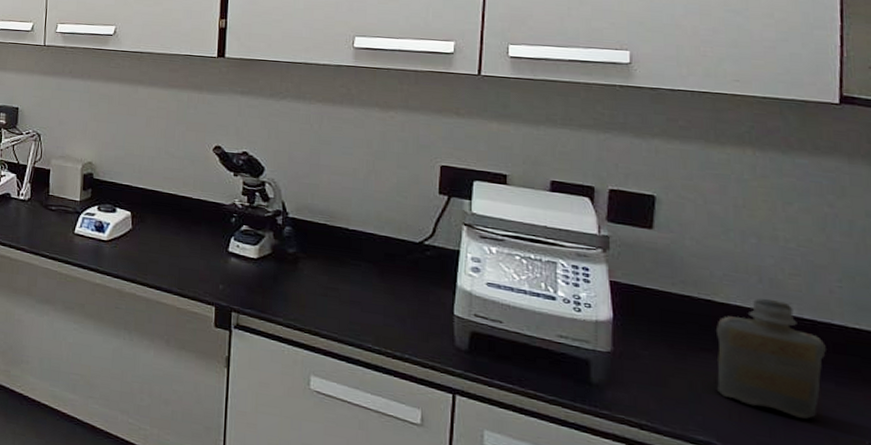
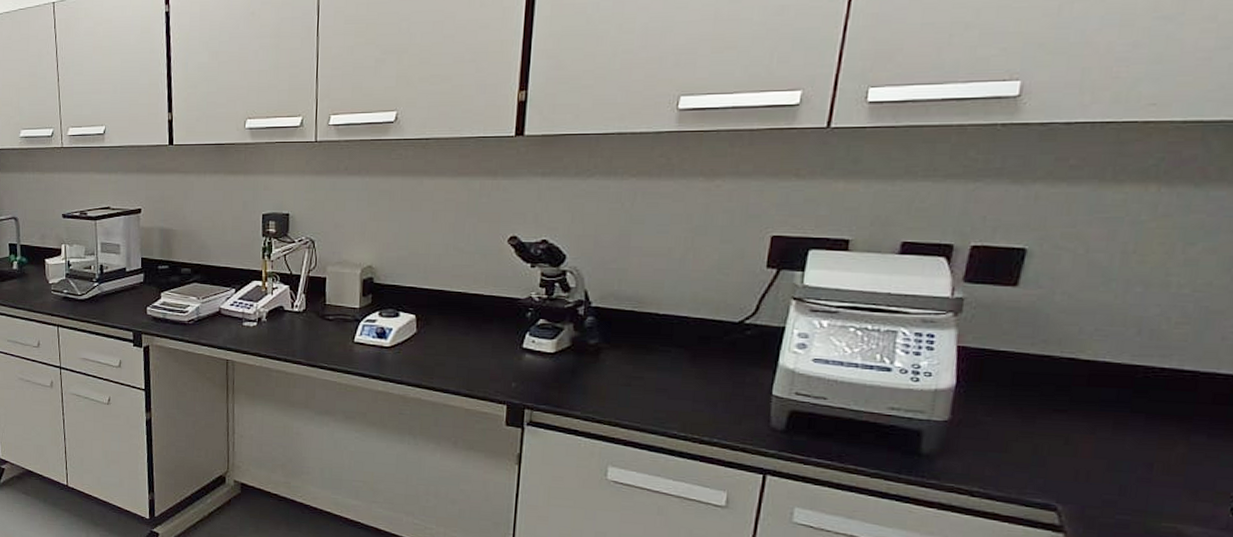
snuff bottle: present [716,298,826,419] -> none [1066,351,1205,474]

